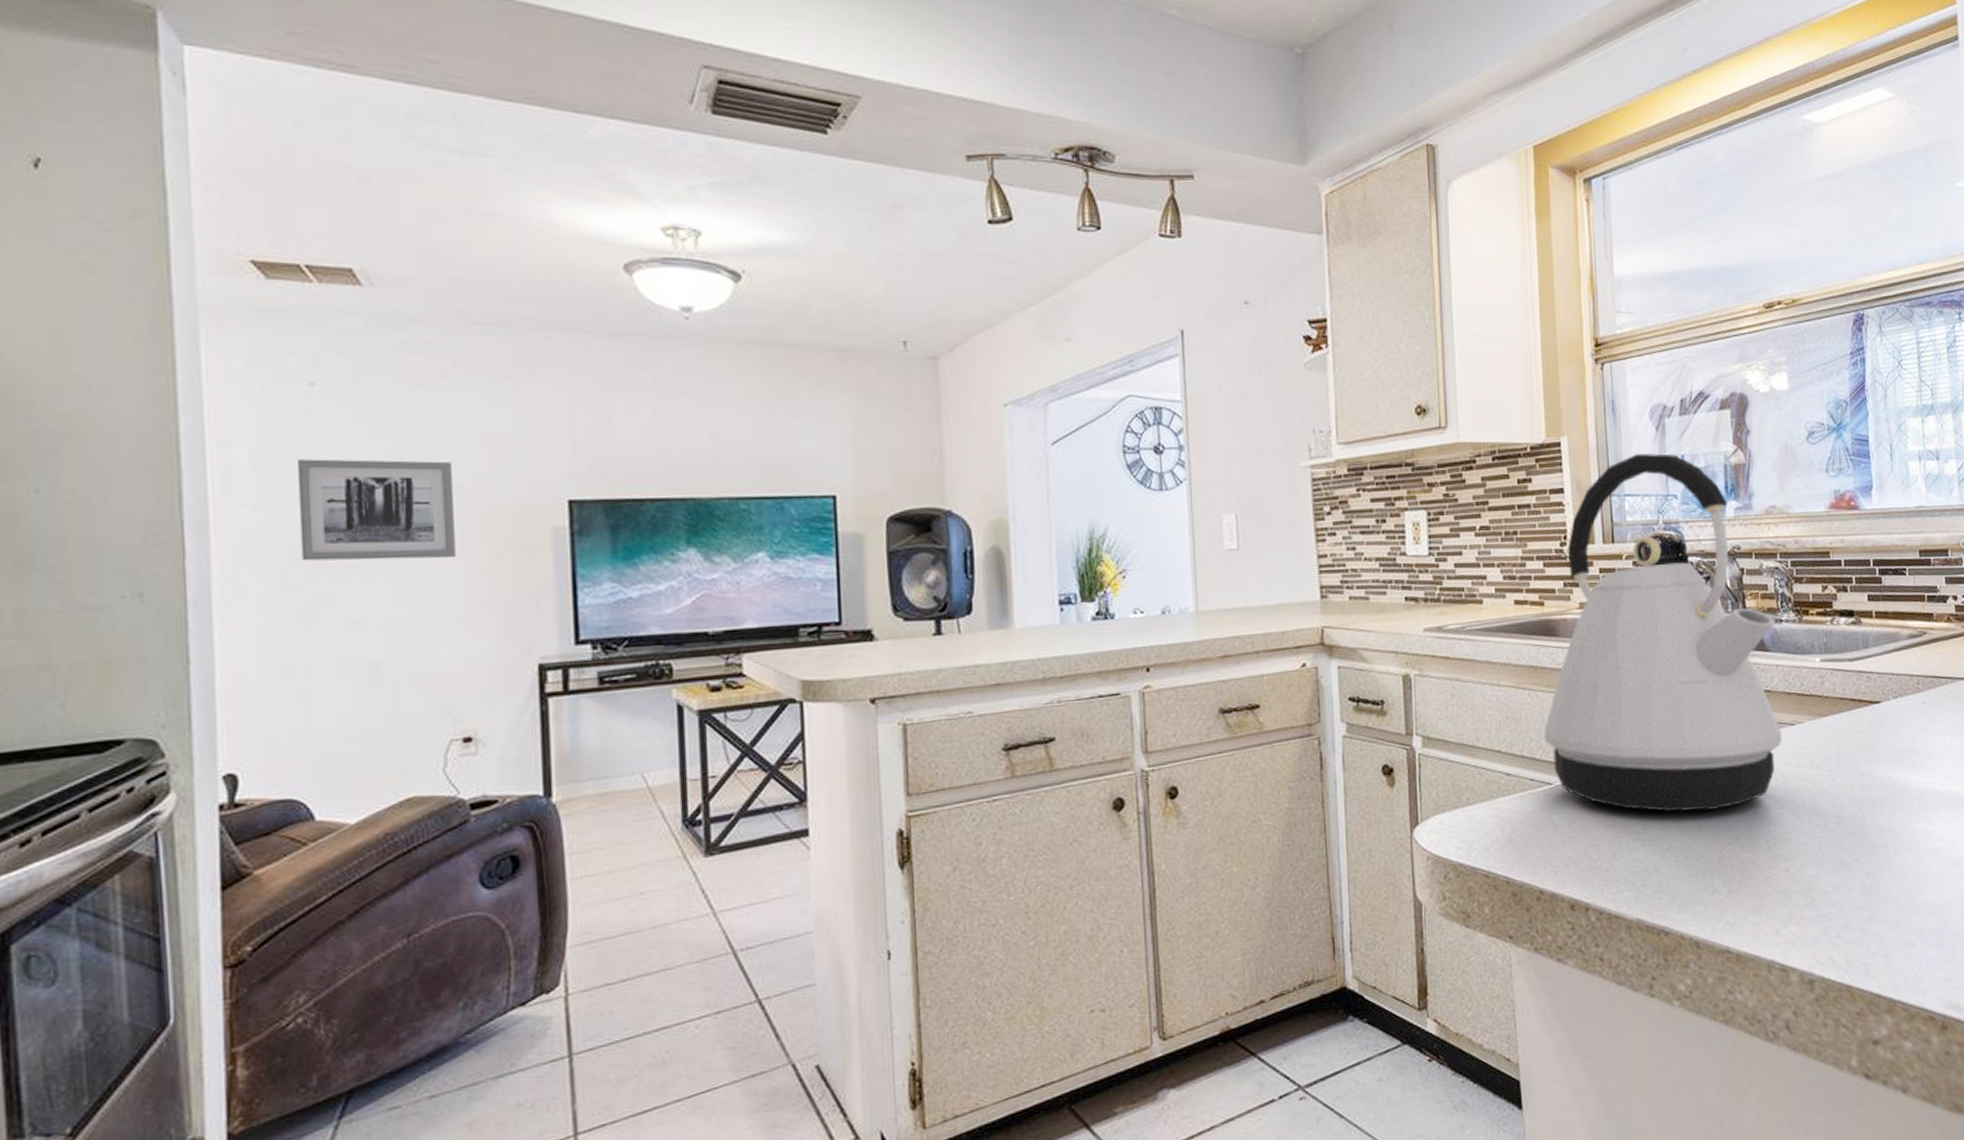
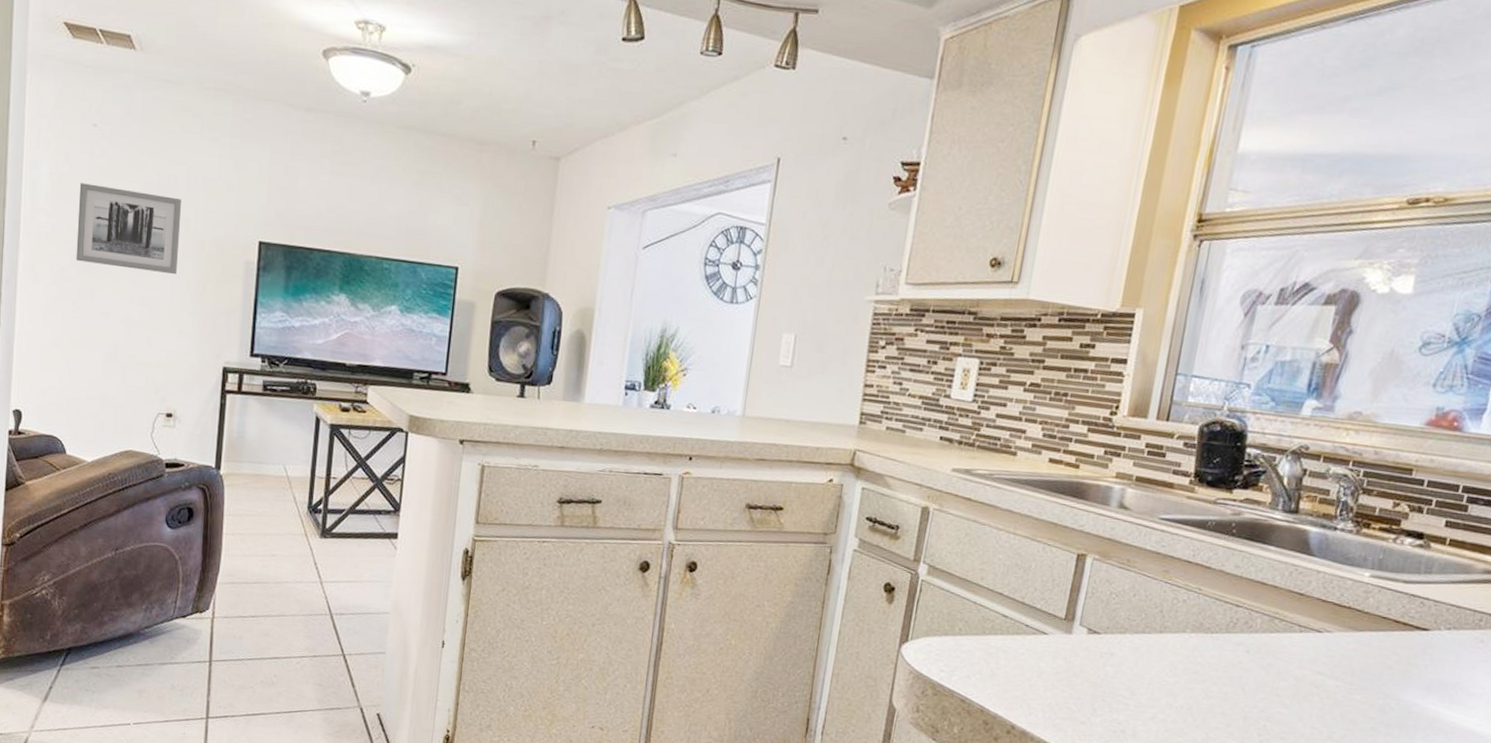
kettle: present [1544,453,1782,812] -> none [1049,337,1329,695]

